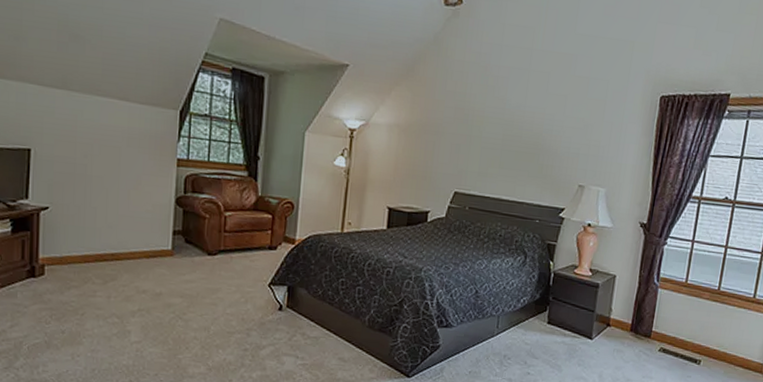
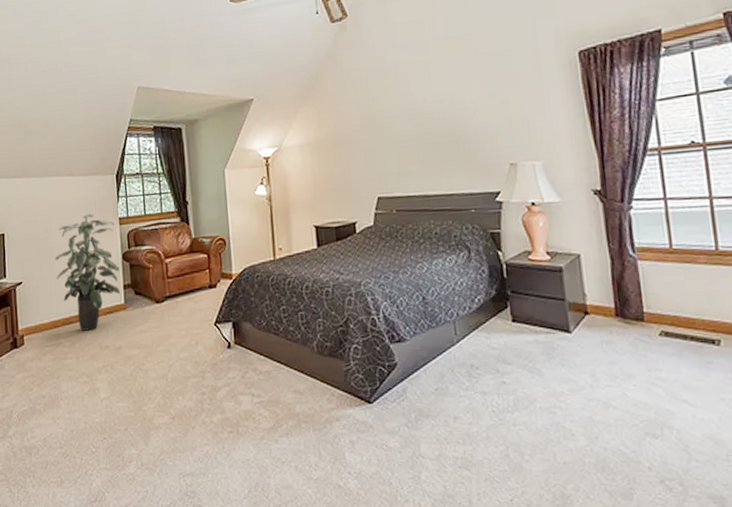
indoor plant: none [93,147,171,272] -> present [55,214,120,331]

